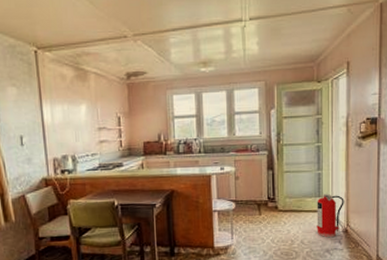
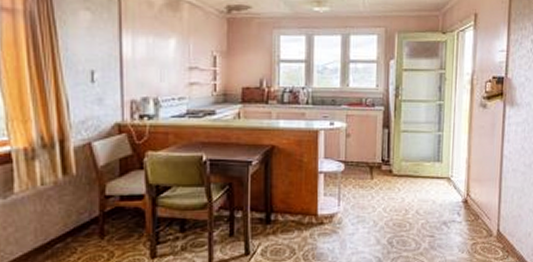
fire extinguisher: present [317,193,344,238] -> none [434,158,465,209]

